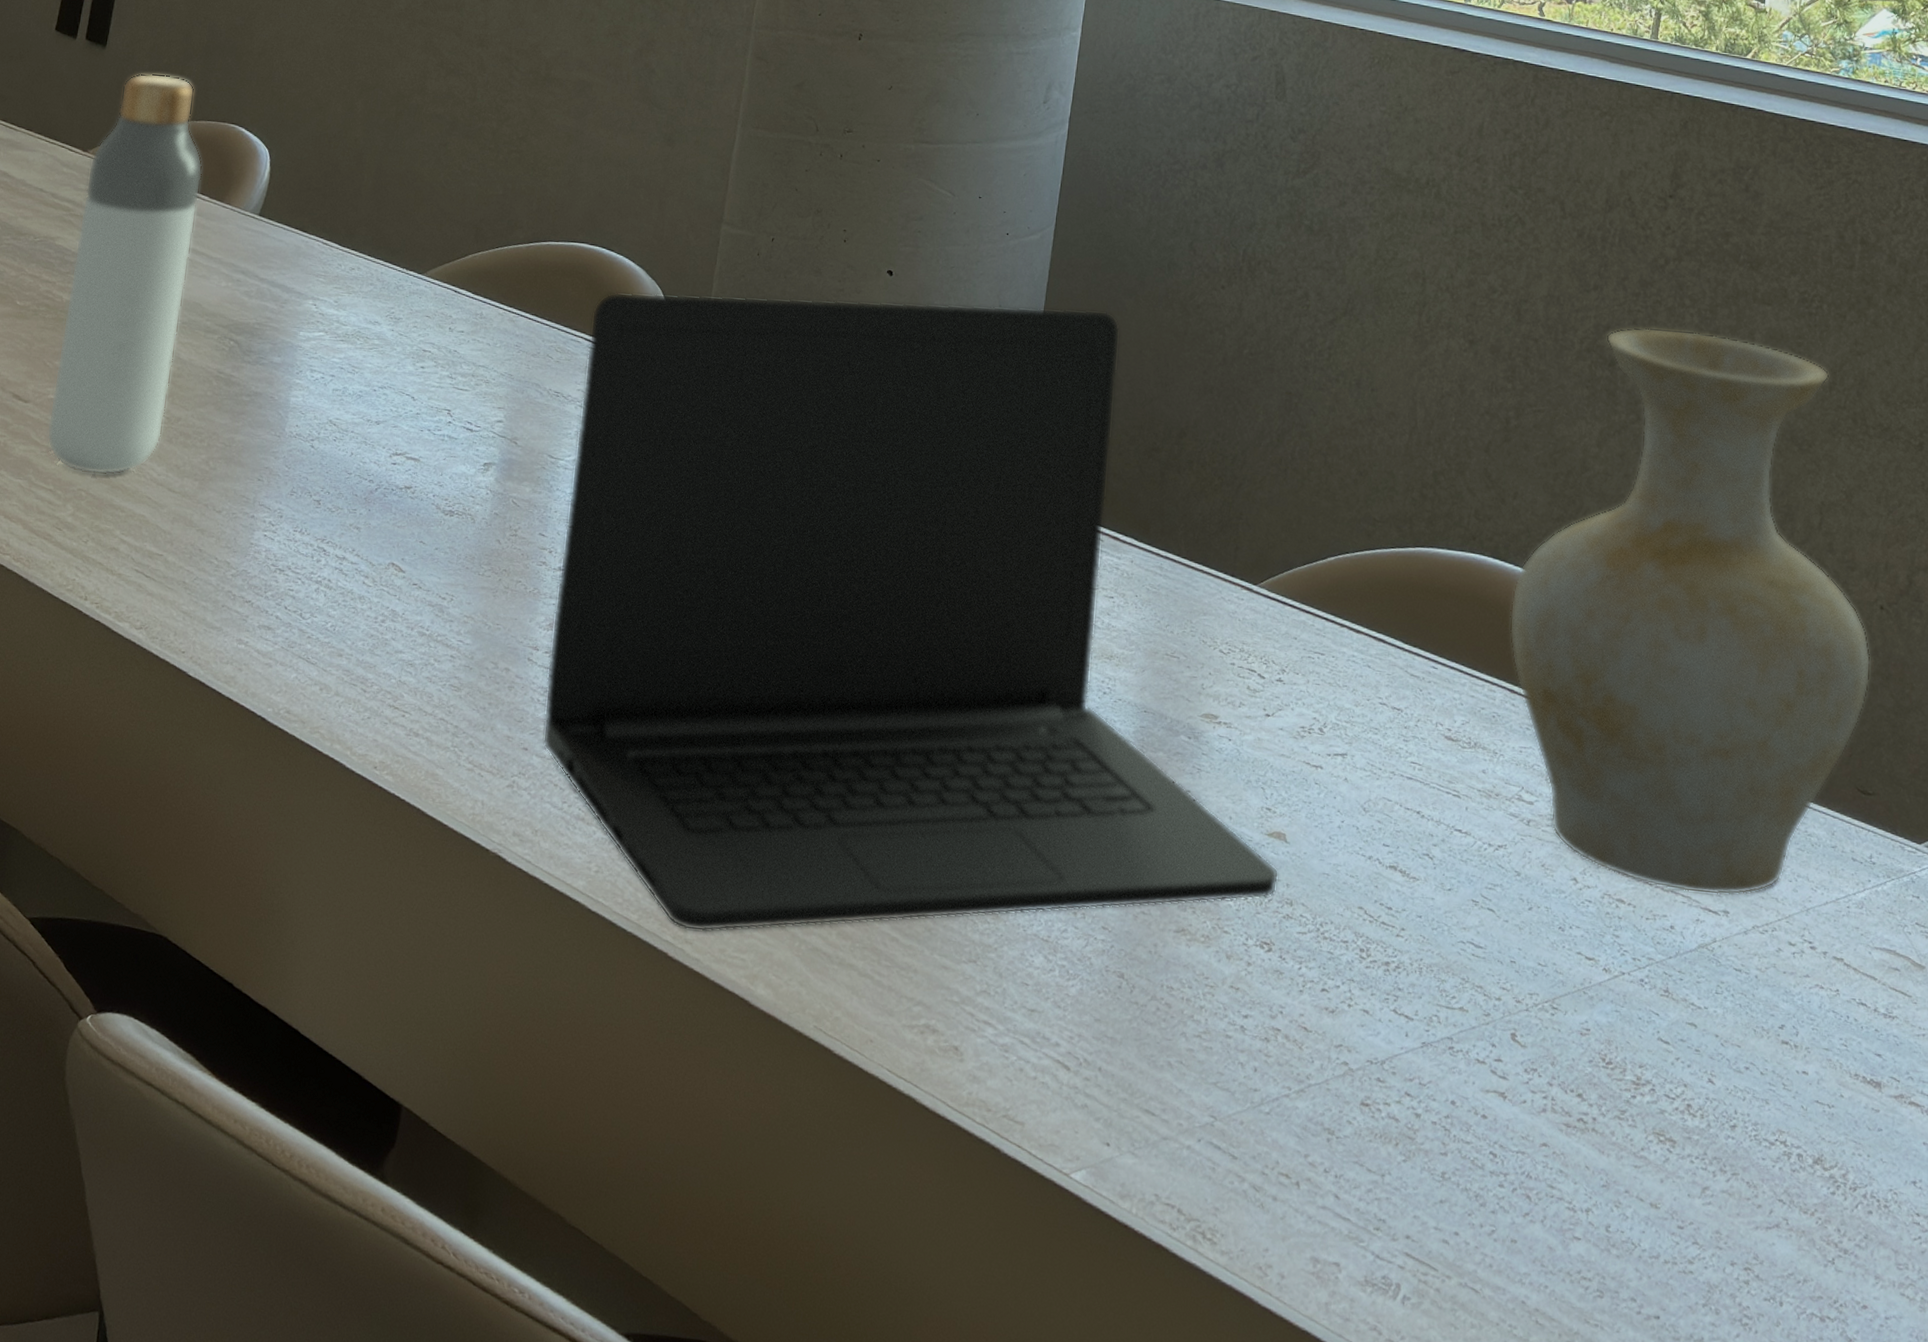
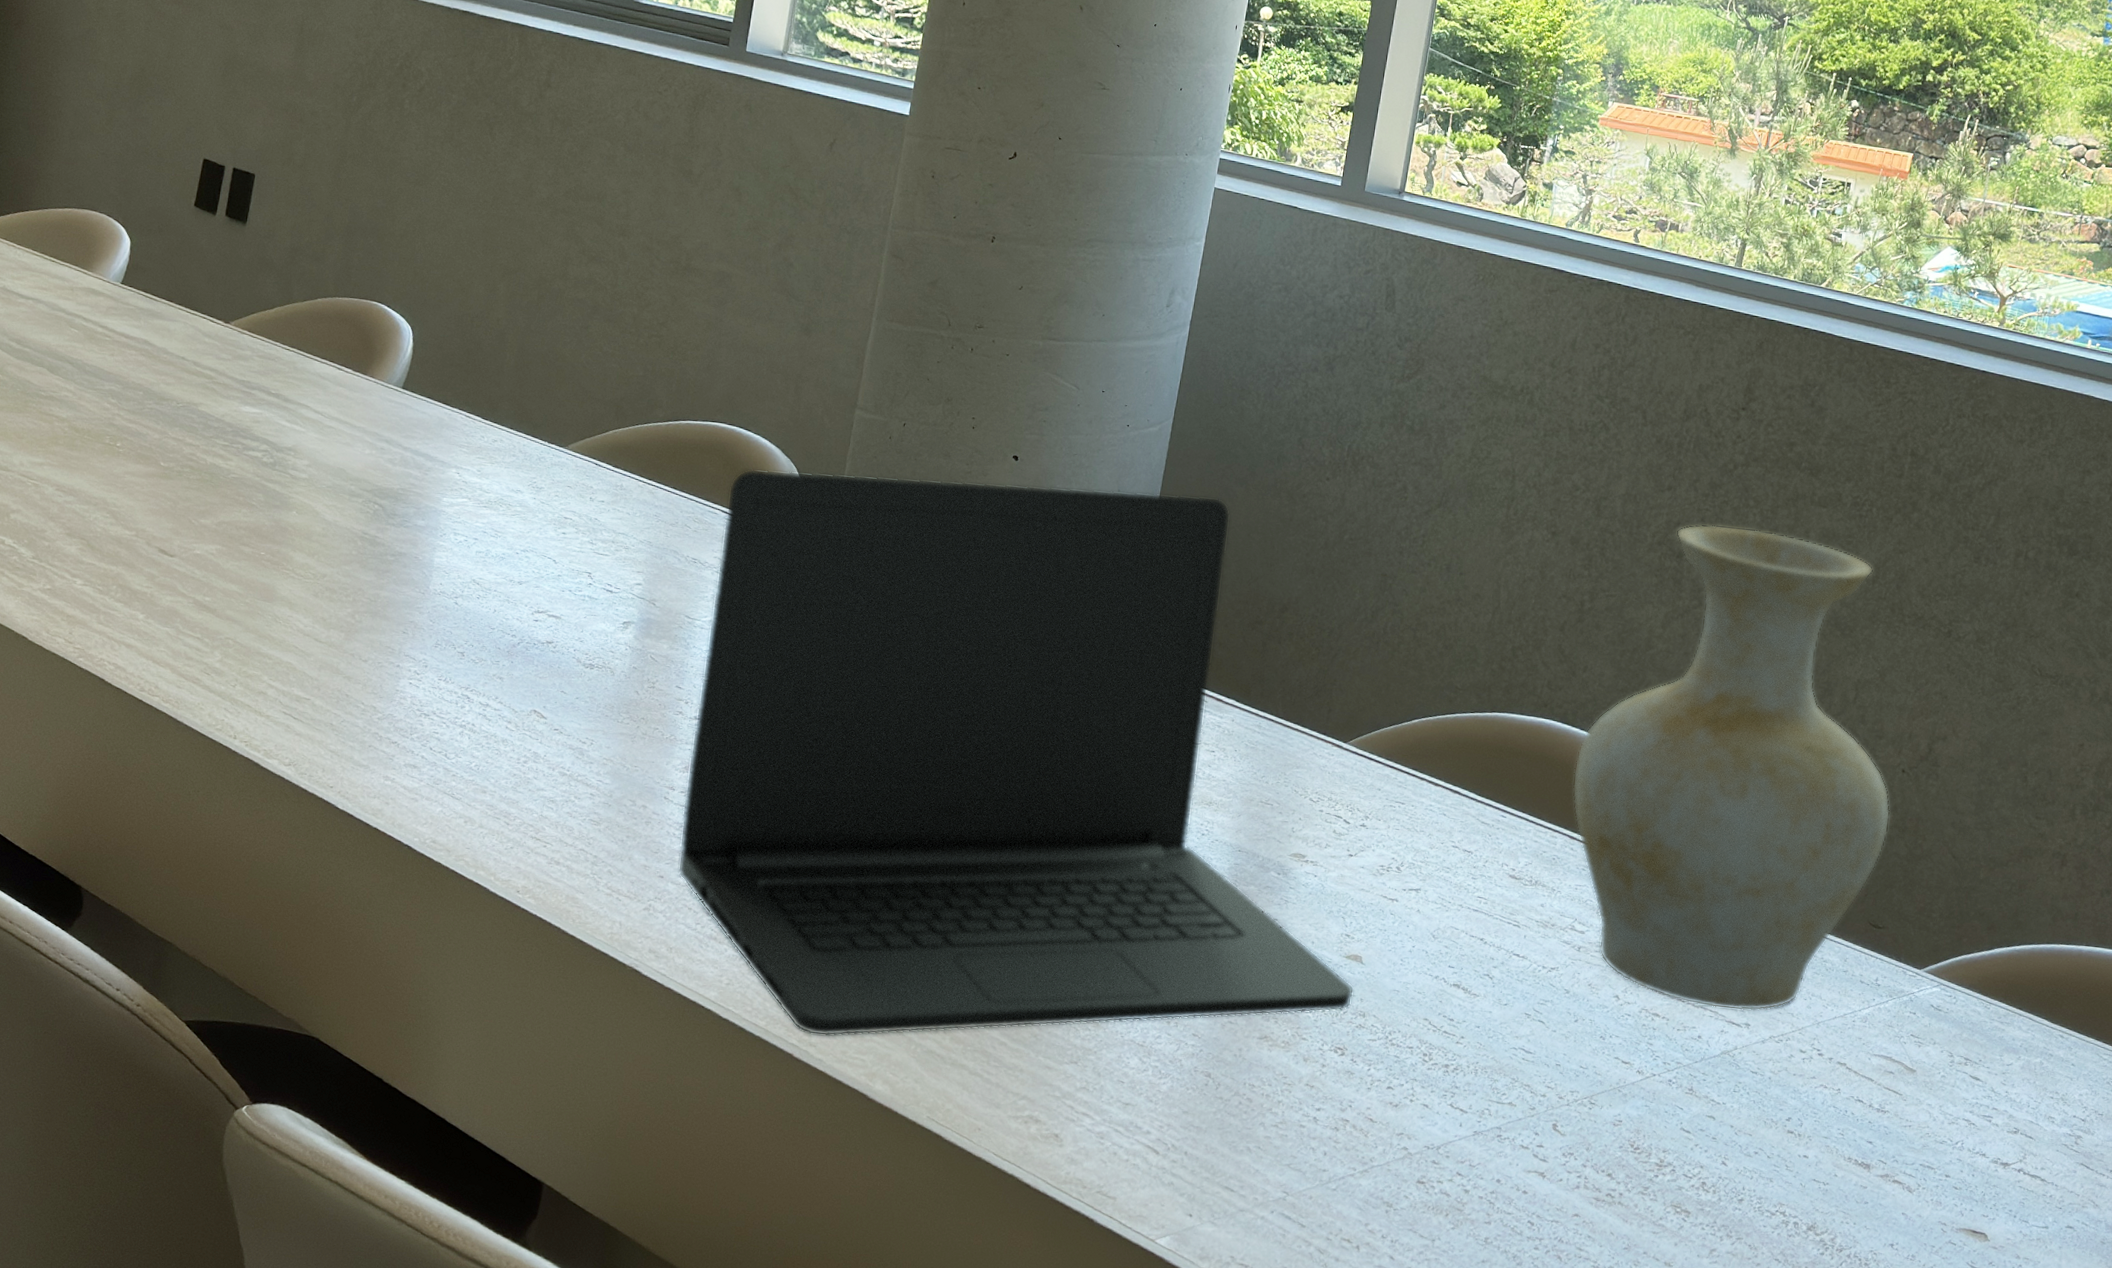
bottle: present [46,73,203,475] -> none [193,250,346,625]

